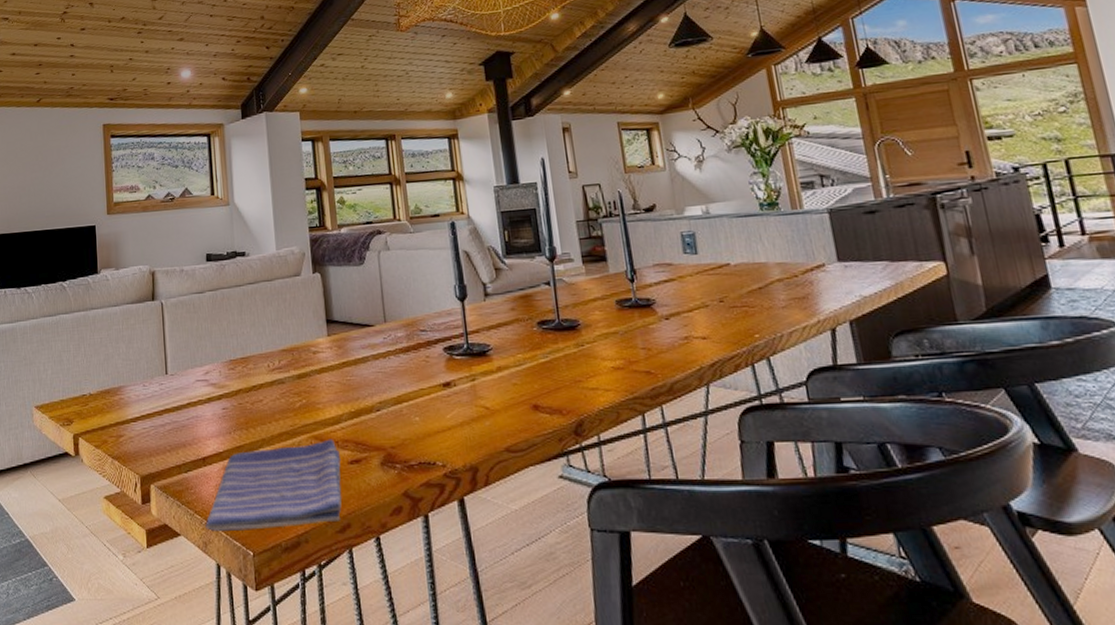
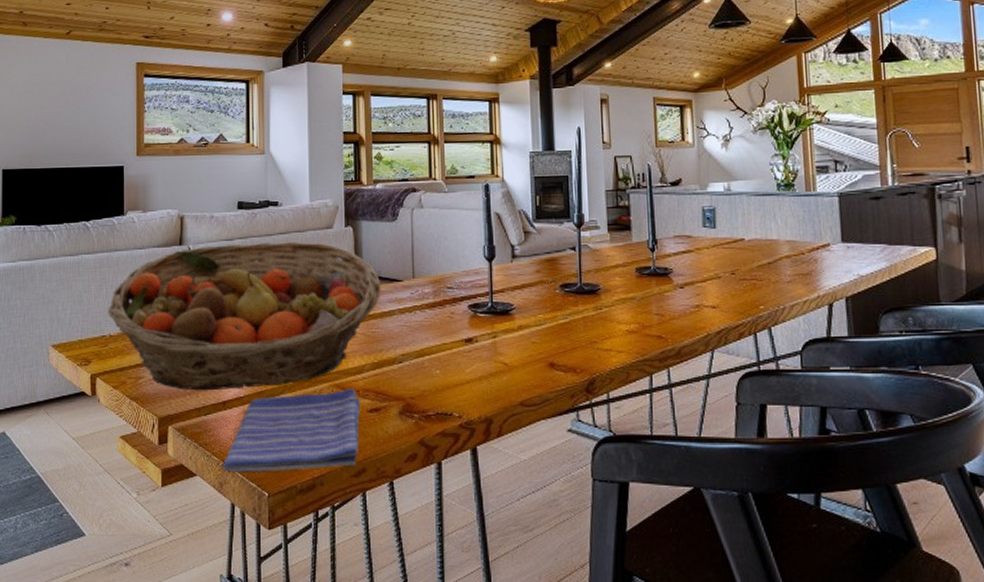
fruit basket: none [87,291,354,448] -> present [108,242,382,391]

